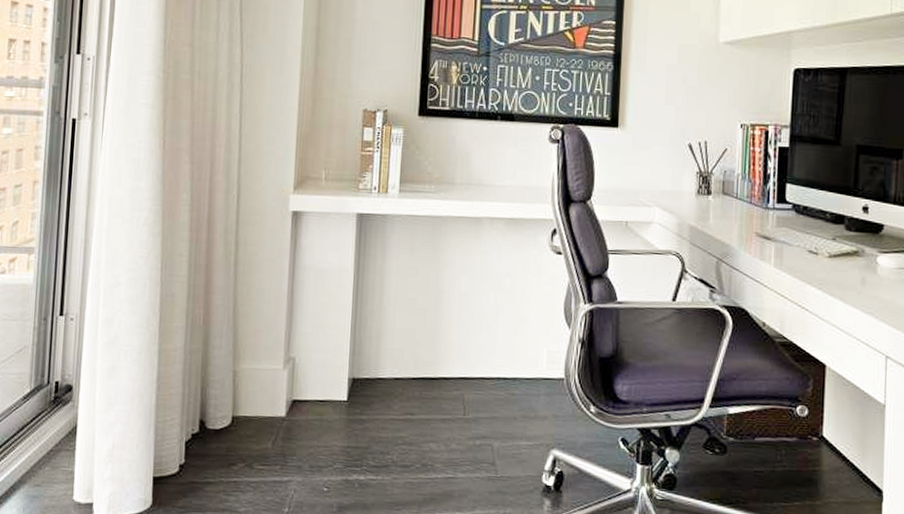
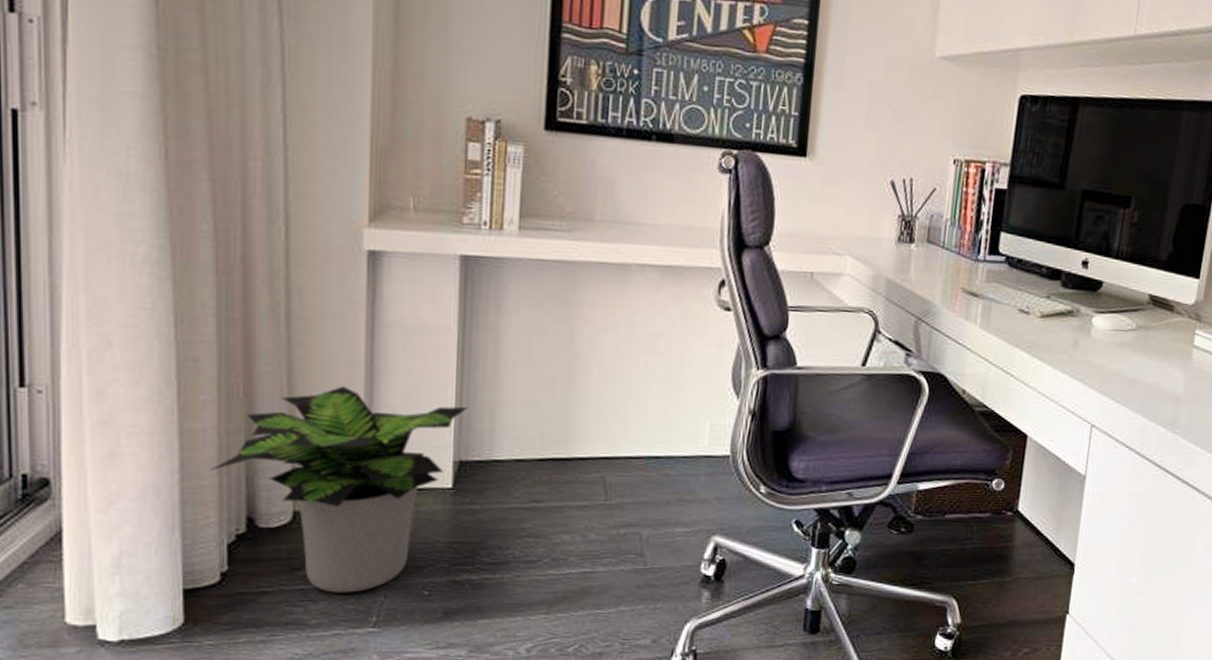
potted plant: none [178,316,360,487] -> present [211,385,468,593]

